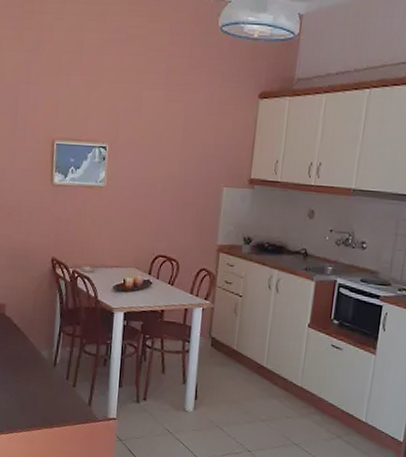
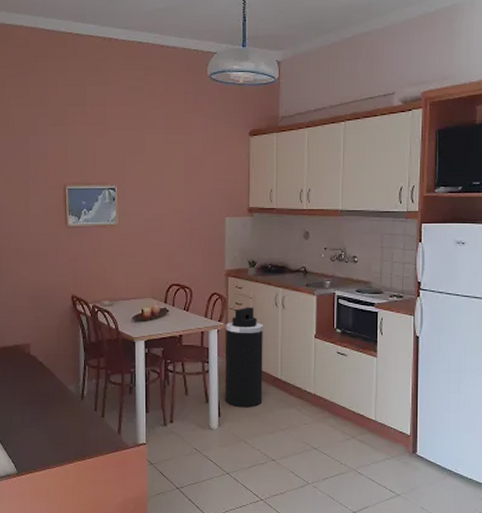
trash can: none [203,287,253,394] -> present [225,307,263,408]

